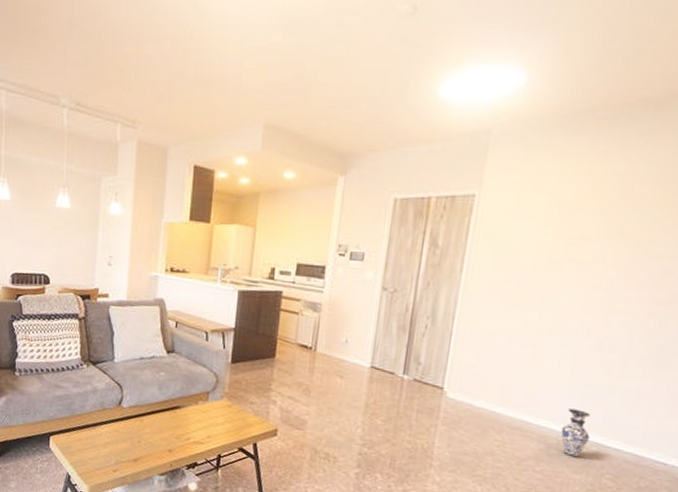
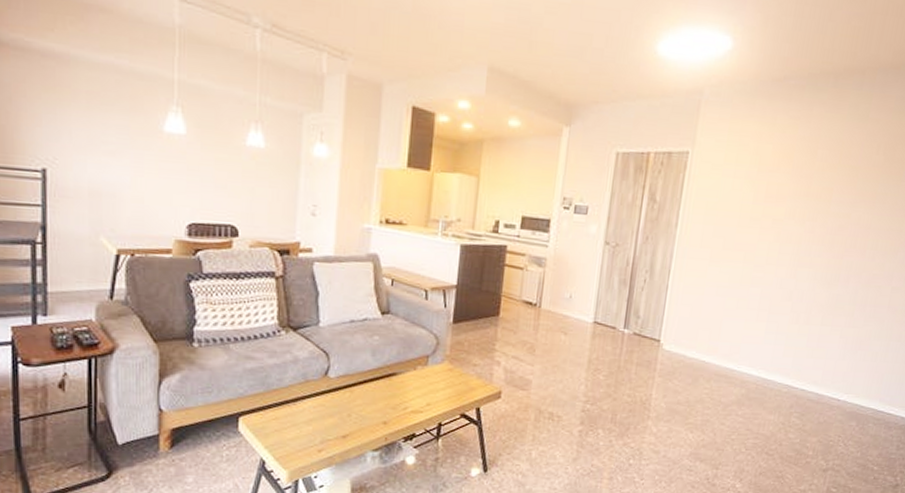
vase: present [560,409,590,458] -> none [758,355,782,400]

